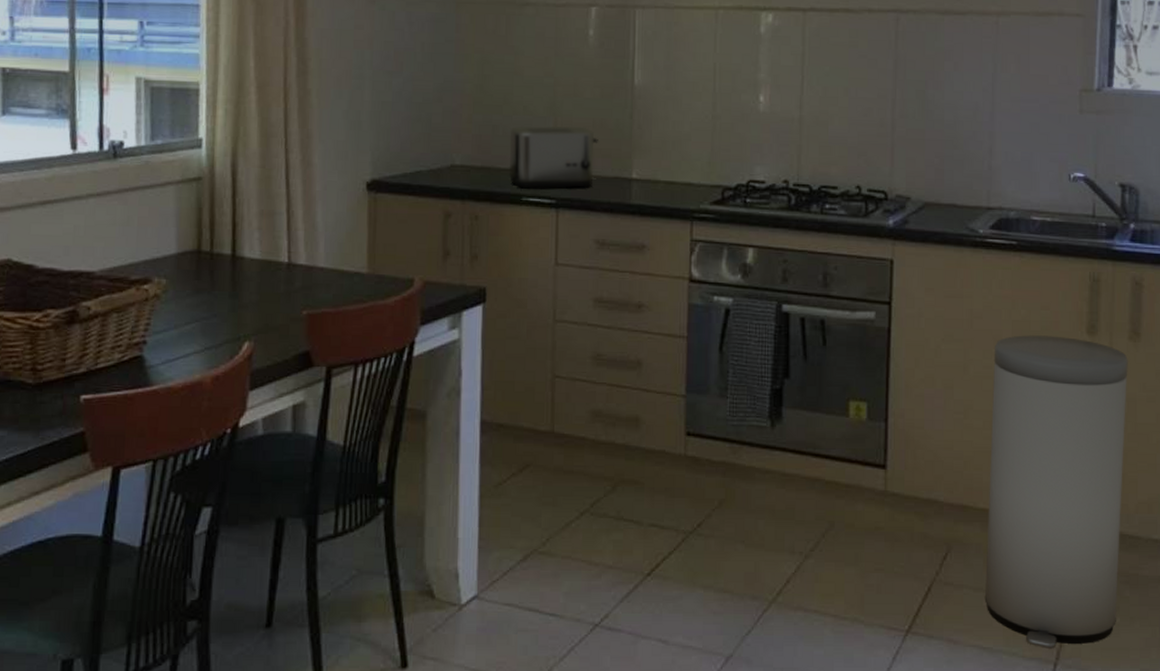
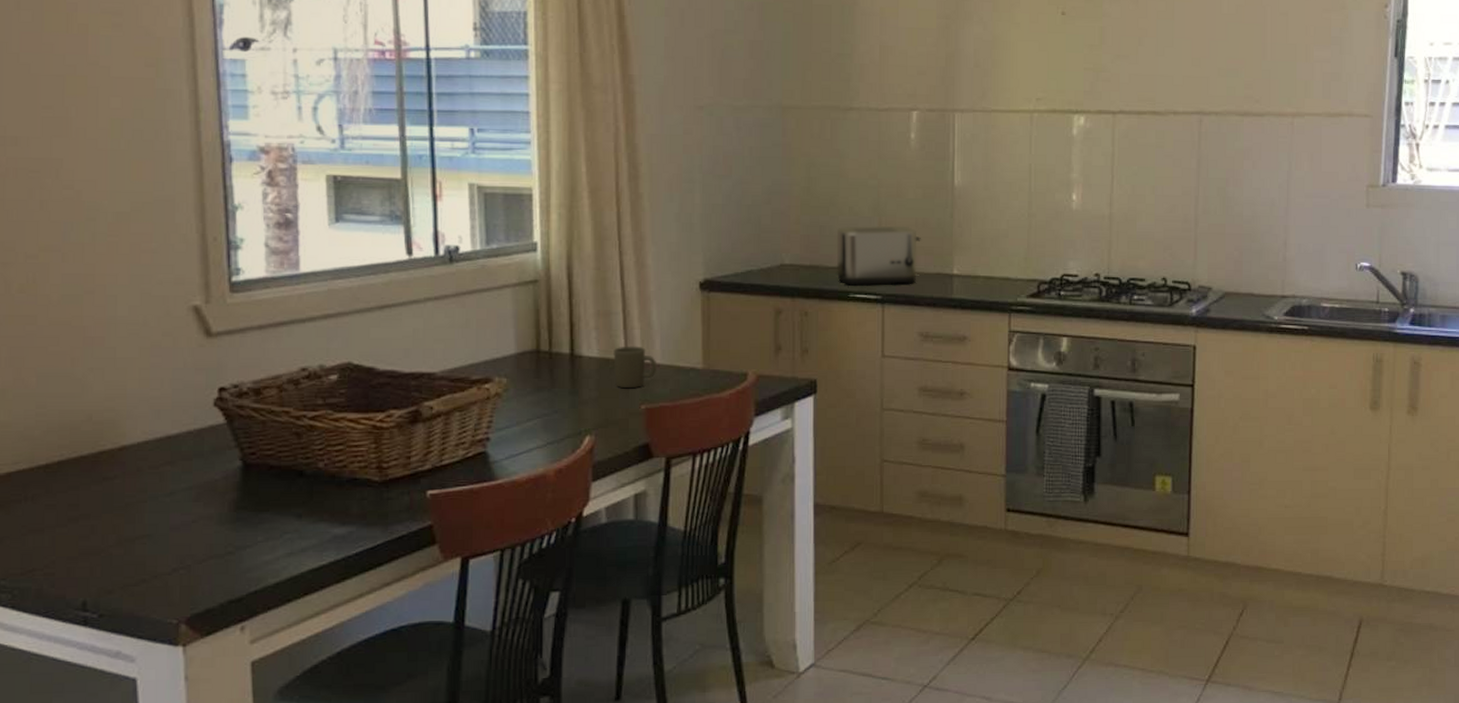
mug: none [276,247,321,293] -> present [613,346,657,389]
pedal bin: present [984,335,1128,649] -> none [1276,412,1406,691]

